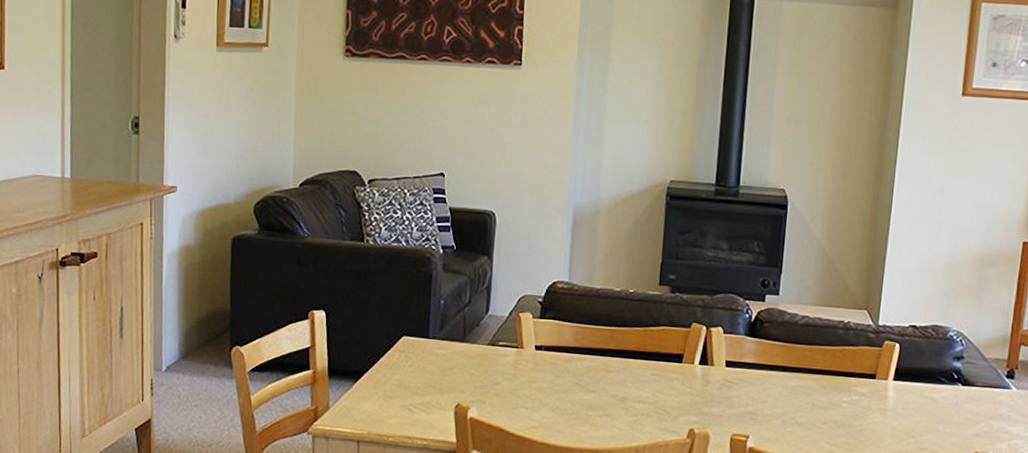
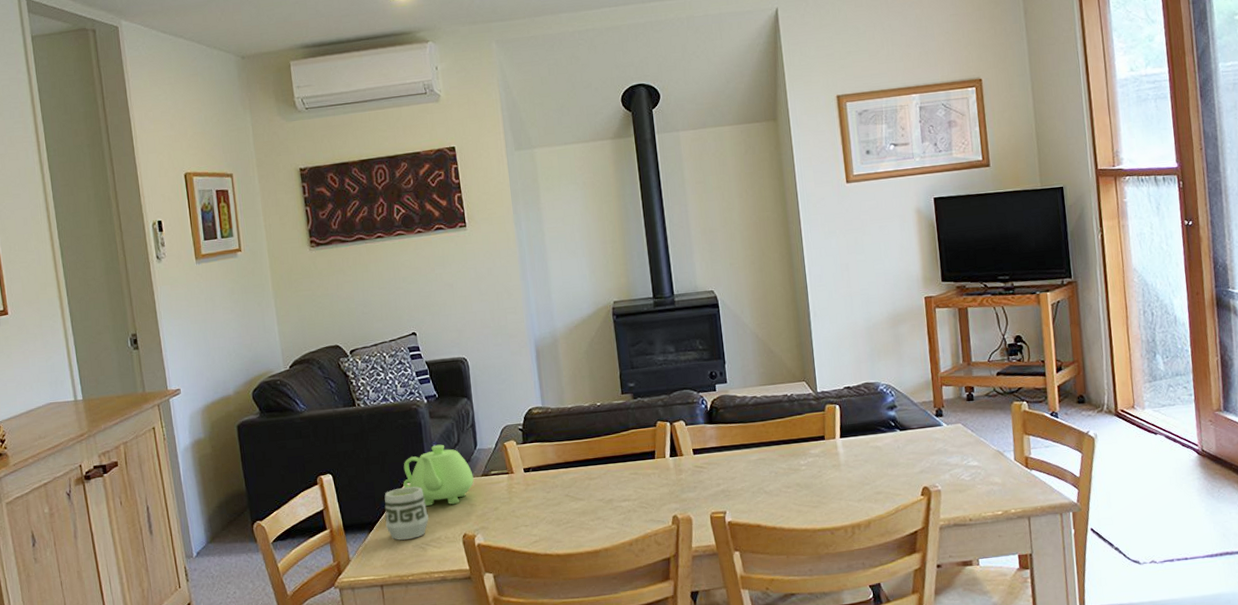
cup: none [374,340,422,398] -> present [384,487,429,540]
teapot: none [400,301,479,370] -> present [403,444,474,507]

